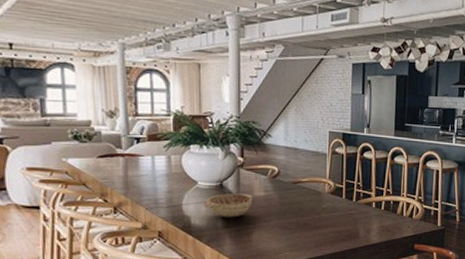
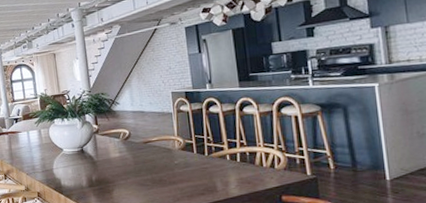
decorative bowl: present [203,193,253,218] -> none [69,156,110,178]

